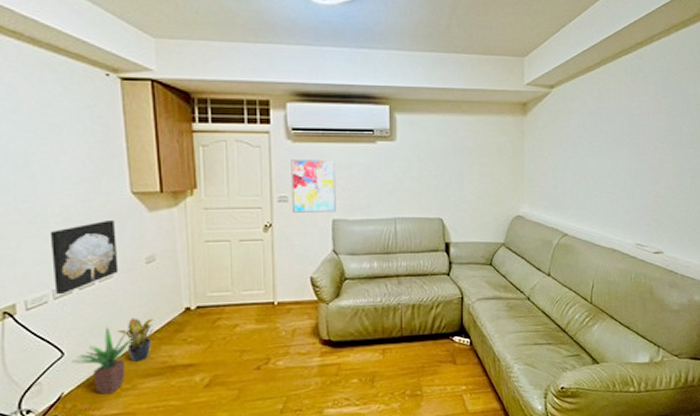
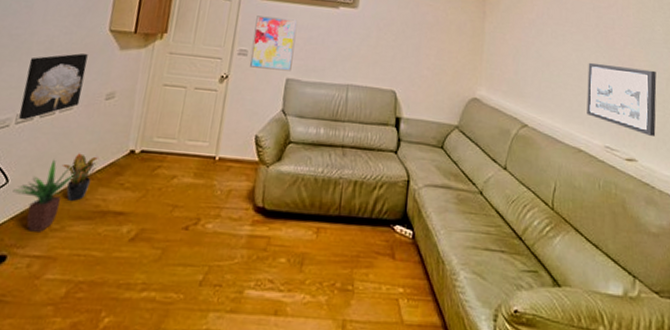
picture frame: none [620,169,682,230] -> present [587,62,657,136]

